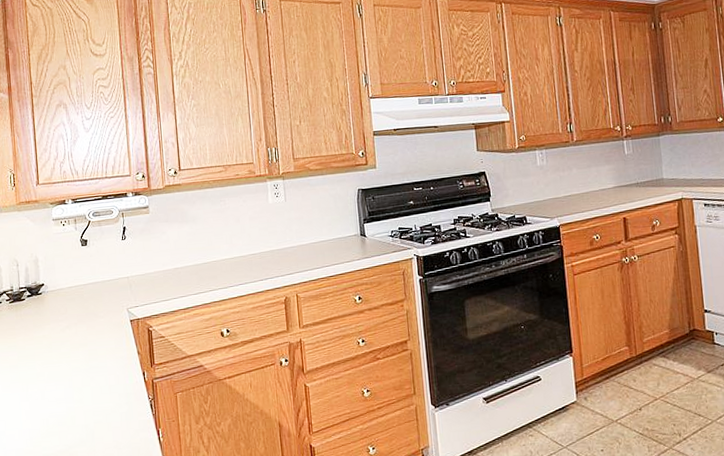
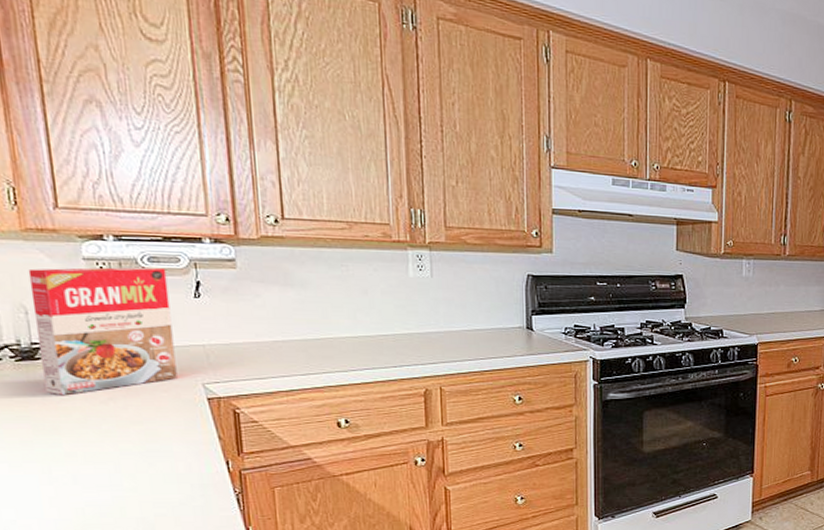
cereal box: none [19,219,110,328] -> present [28,266,177,396]

